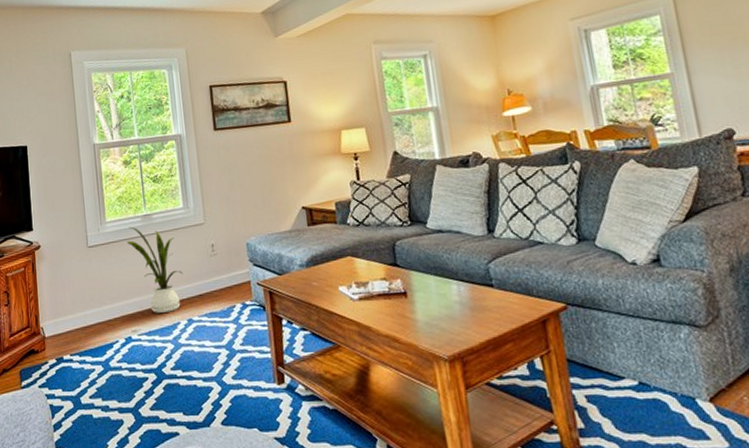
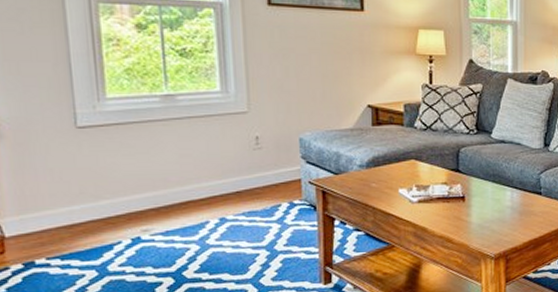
house plant: present [126,227,183,313] -> none [137,107,216,211]

